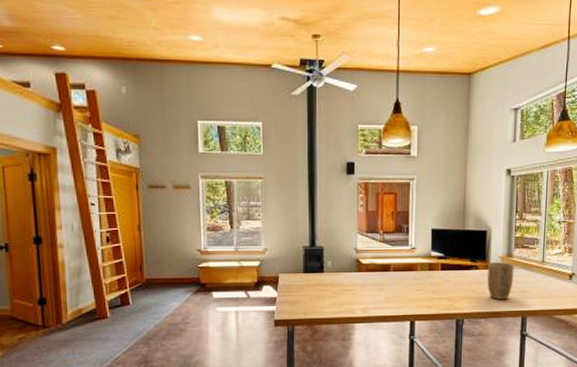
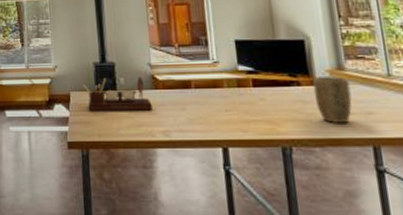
desk organizer: none [291,260,355,292] -> present [82,76,152,111]

